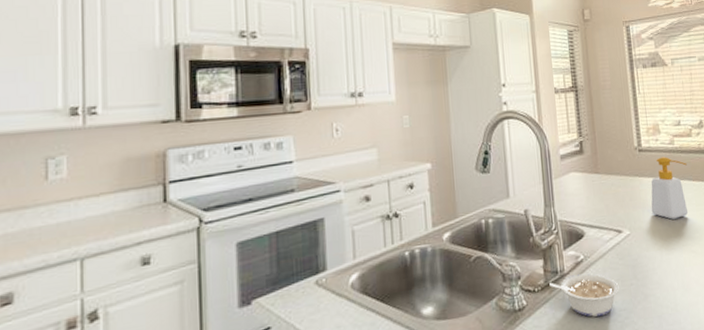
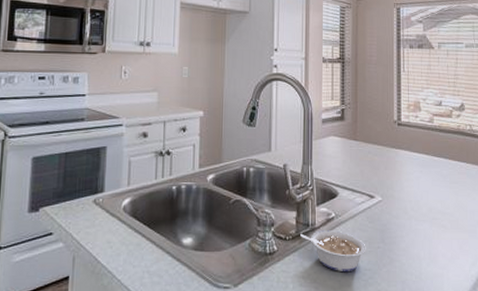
soap bottle: present [651,156,688,220] -> none [405,133,444,193]

